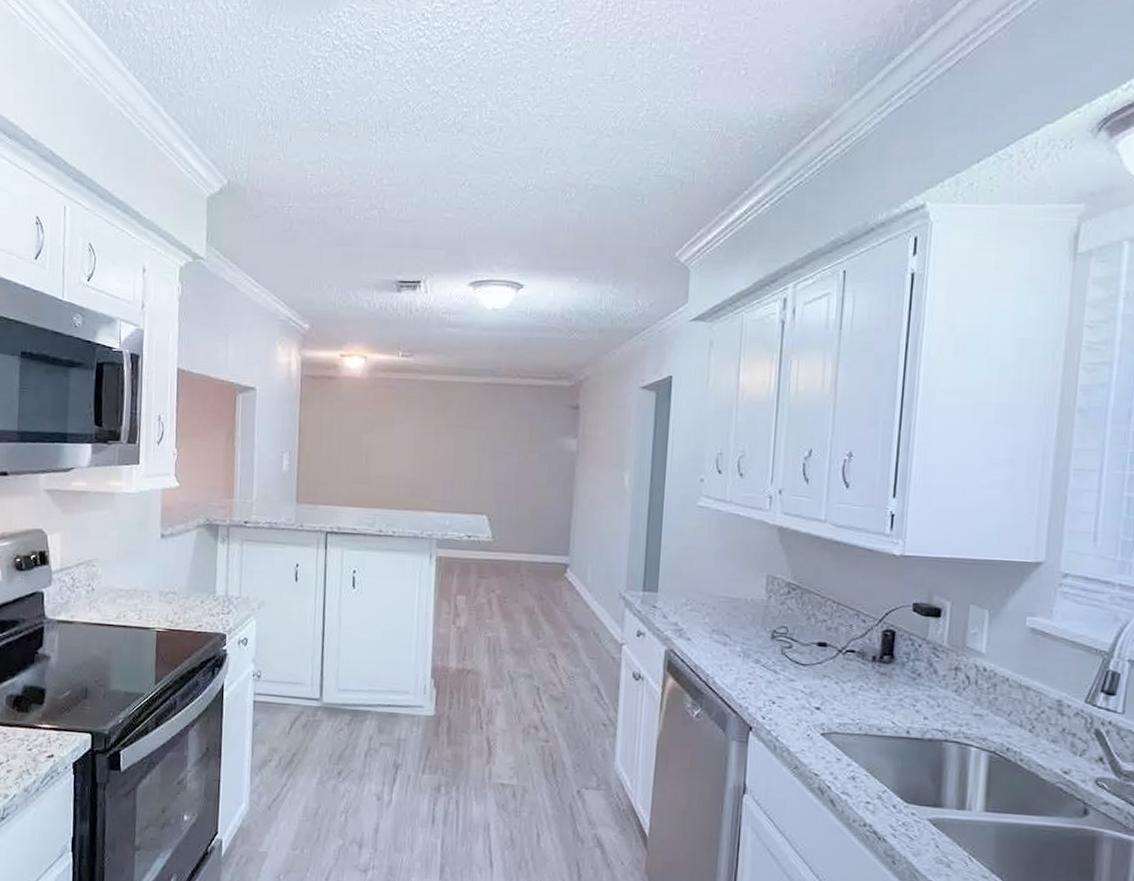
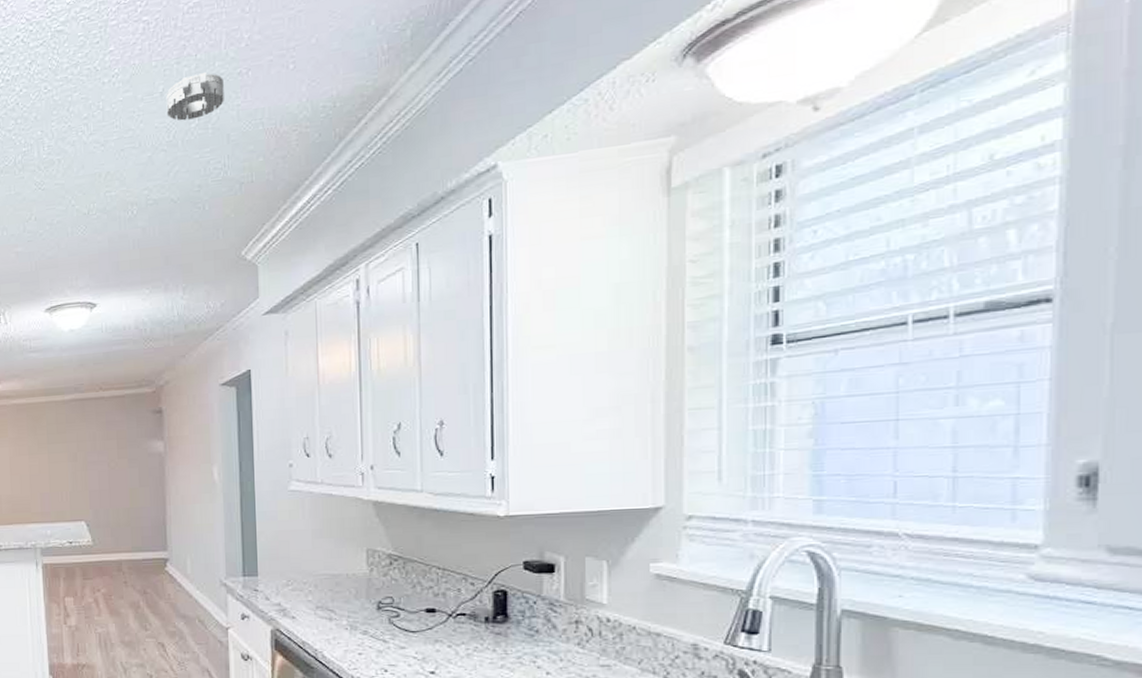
smoke detector: none [615,63,676,109] -> present [166,73,224,121]

